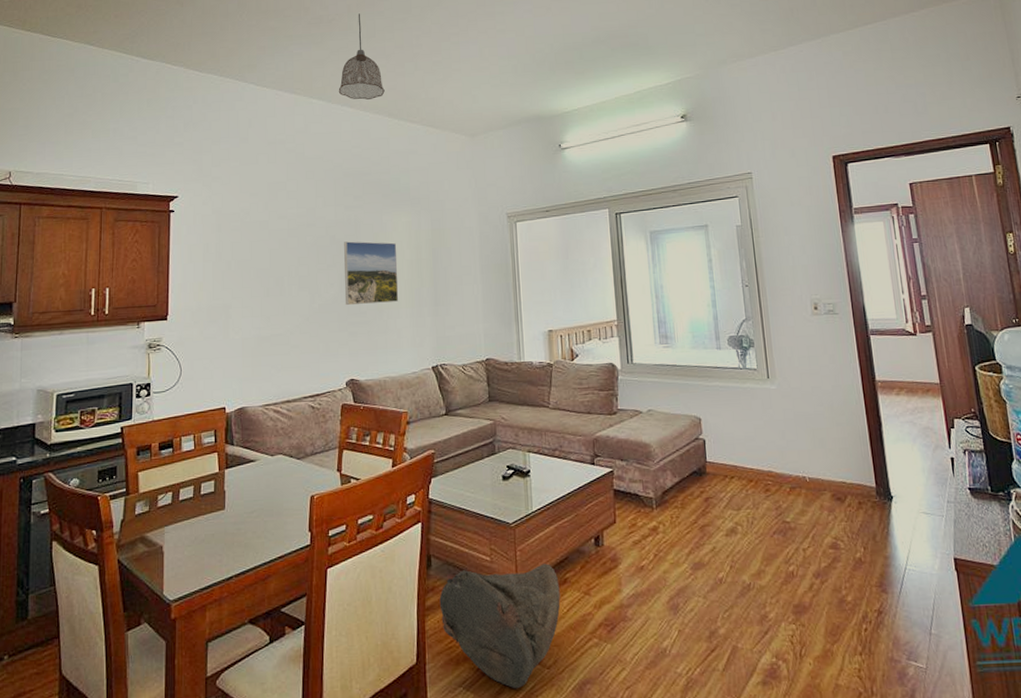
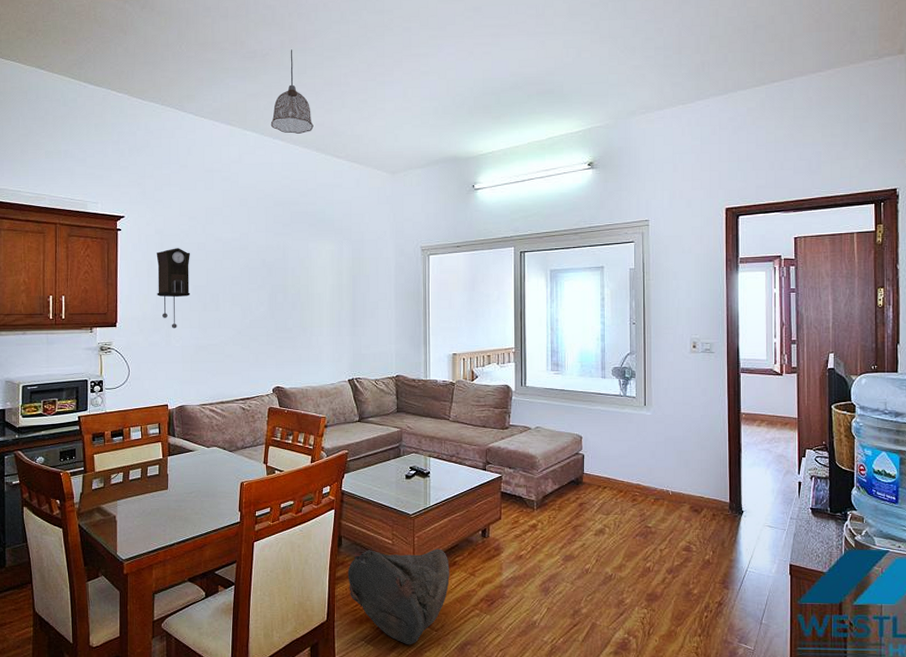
pendulum clock: none [213,228,252,319] -> present [156,248,191,329]
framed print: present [344,241,399,306] -> none [273,265,321,323]

